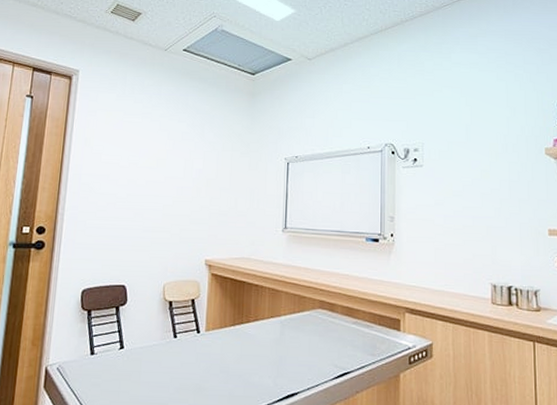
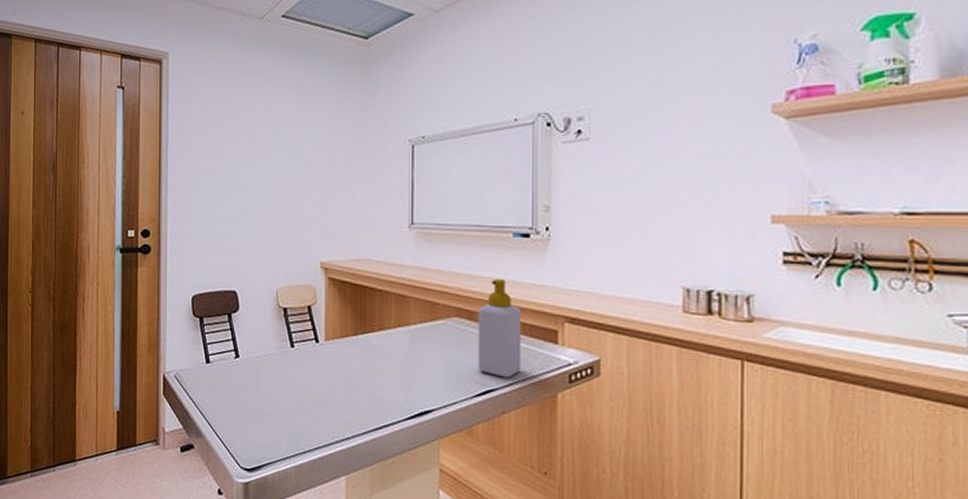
soap bottle: none [336,276,372,361] -> present [478,279,522,378]

